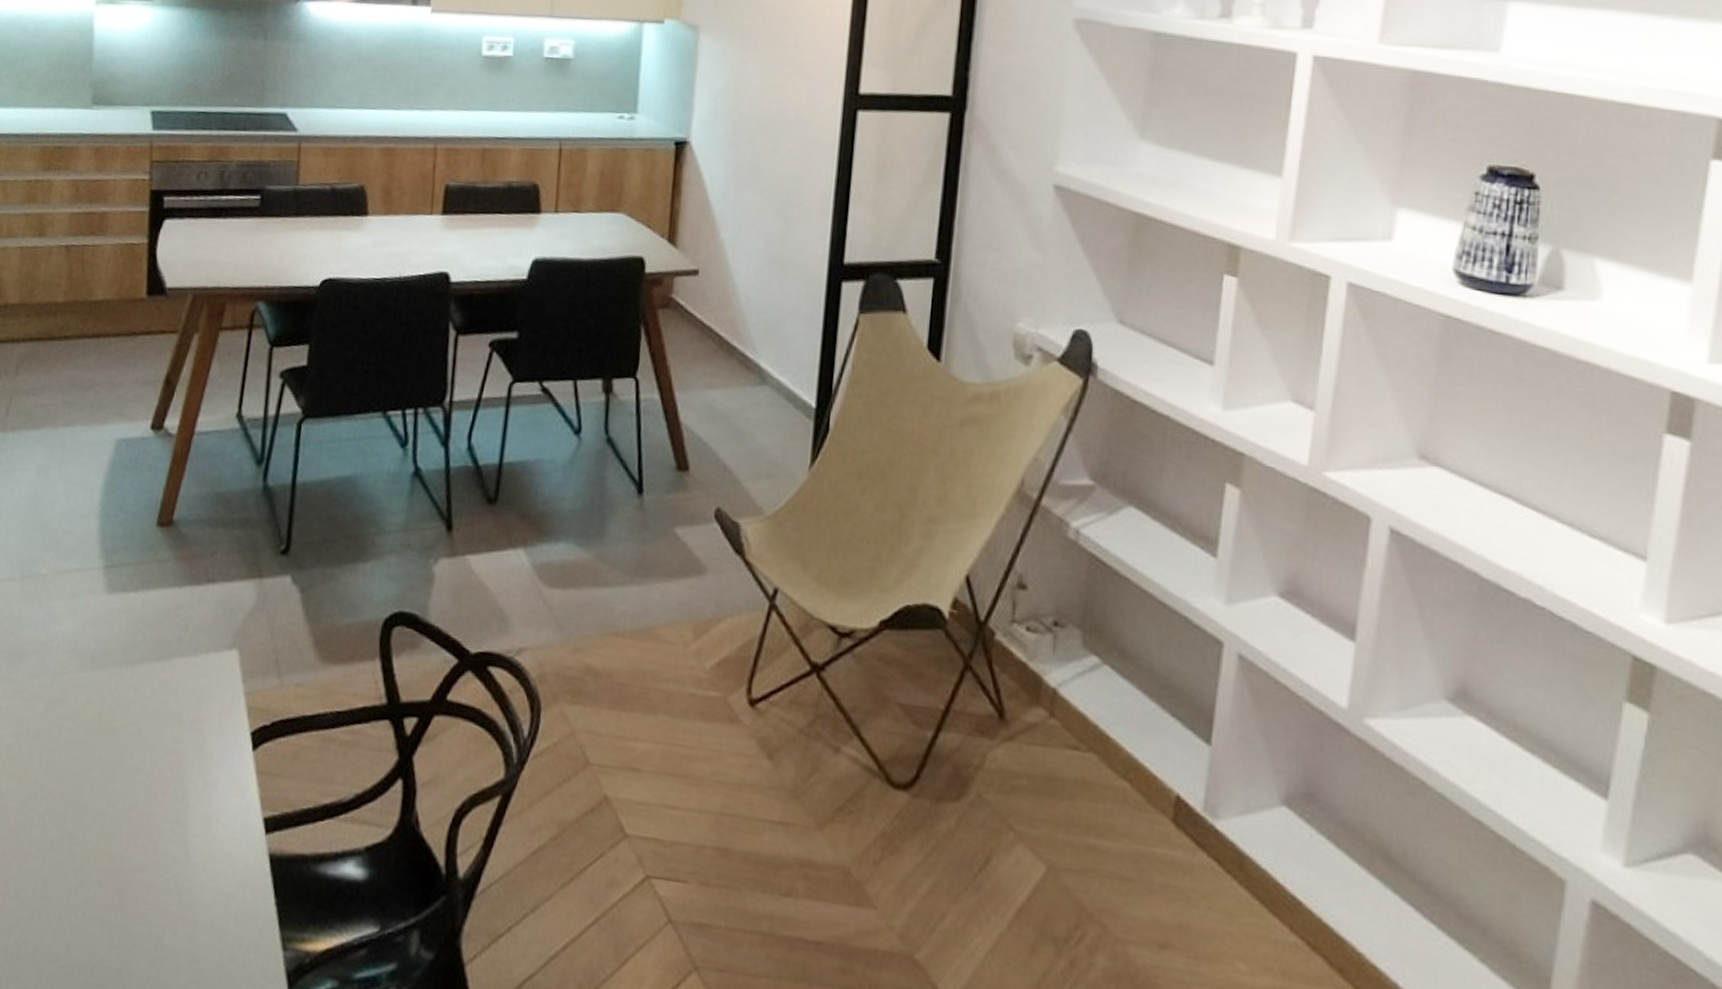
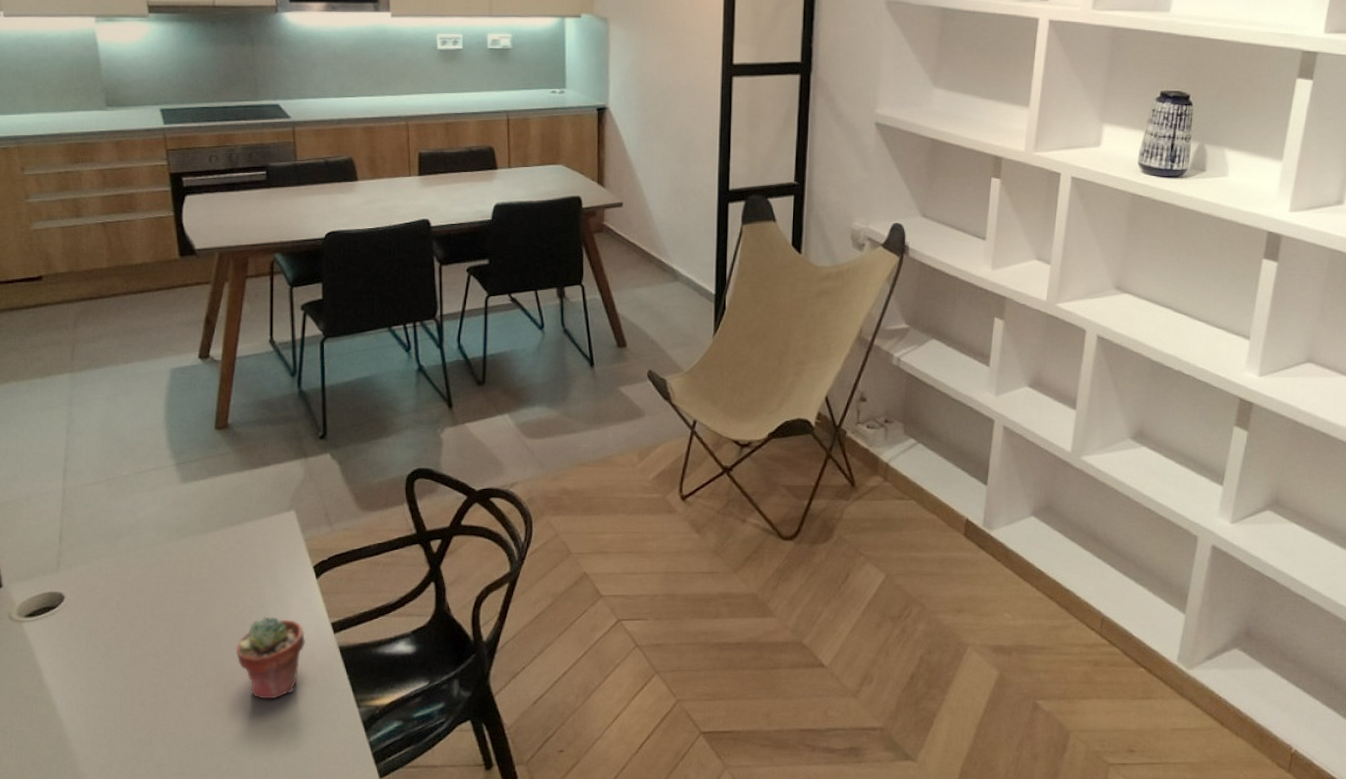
potted succulent: none [139,795,228,918] -> present [235,616,305,699]

